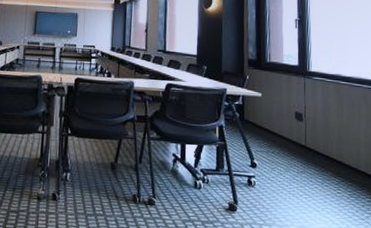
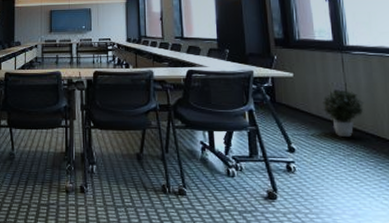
potted plant: none [283,112,318,155] -> present [321,90,364,137]

